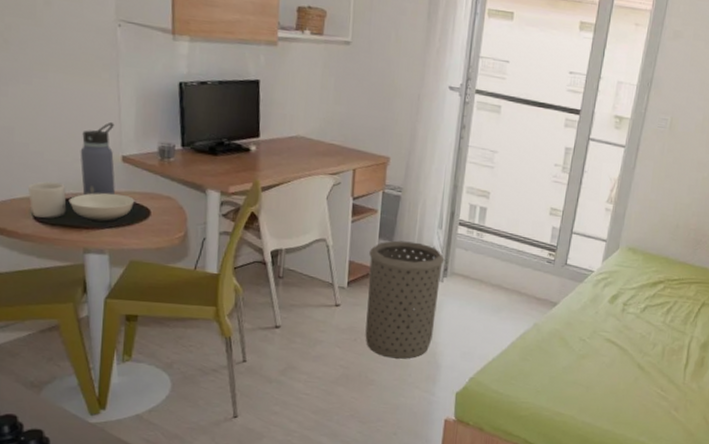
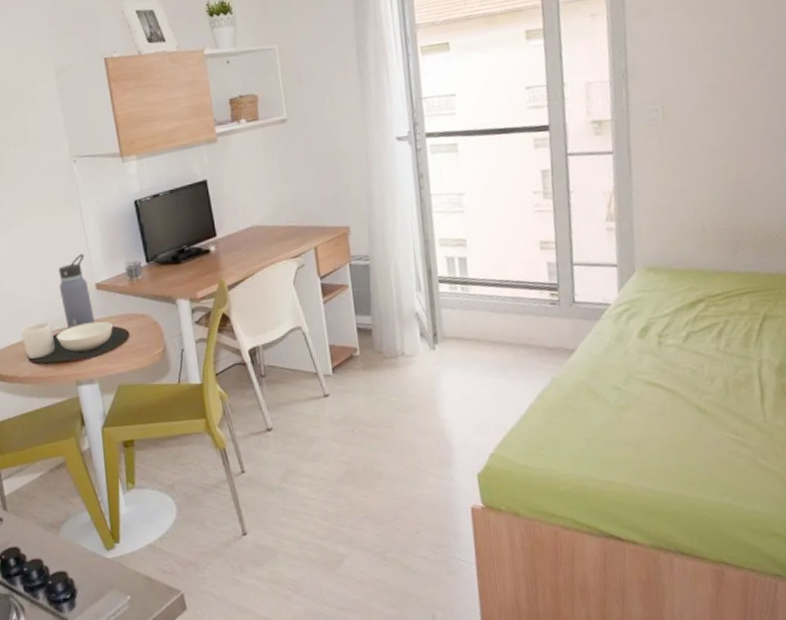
laundry basket: present [365,240,445,359] -> none [348,311,437,445]

